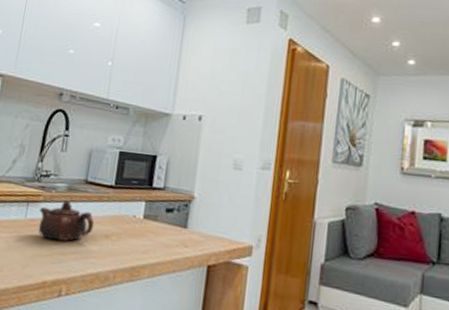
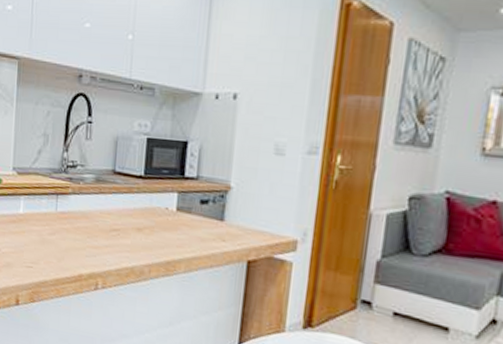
teapot: present [38,200,94,242] -> none [69,192,126,235]

